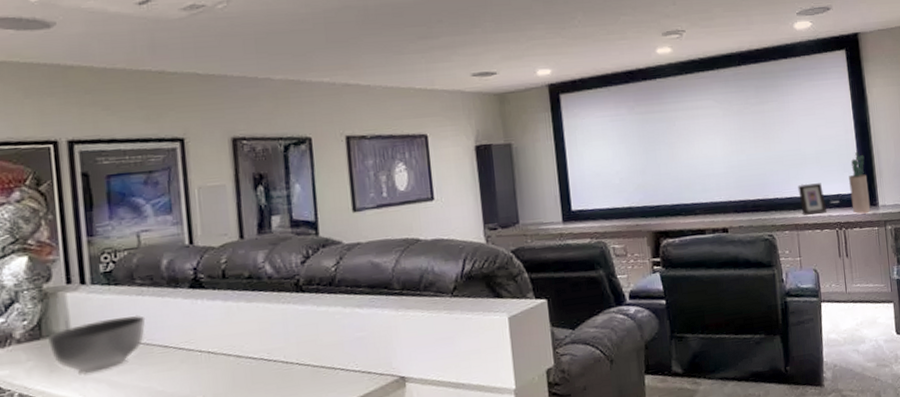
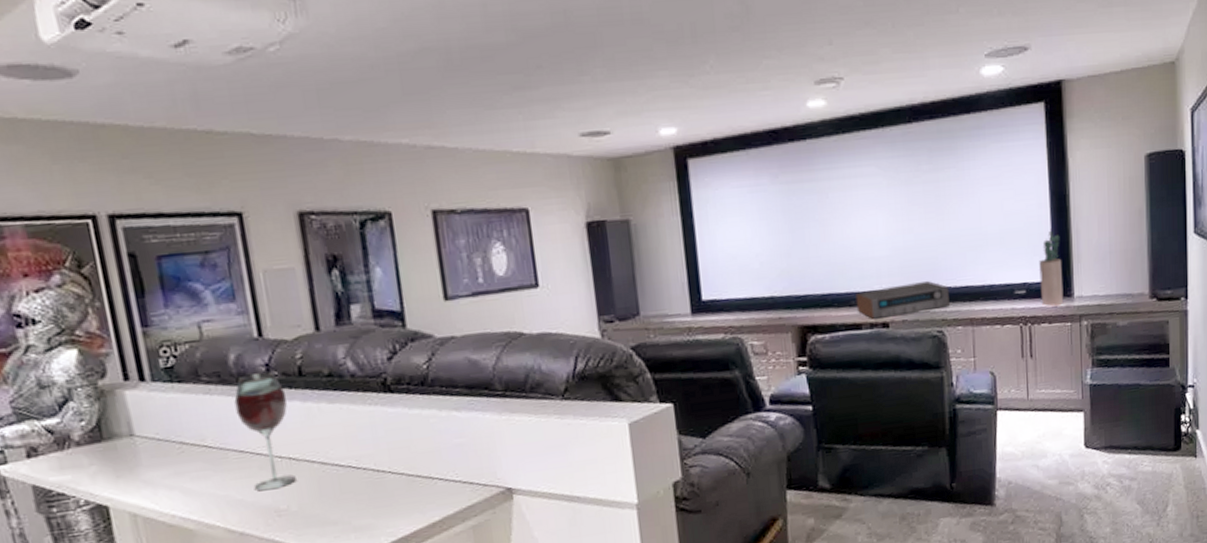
bowl: present [48,315,146,373] -> none [110,416,217,480]
wineglass: none [163,275,213,383] -> present [234,372,296,491]
stereo receiver: none [699,192,778,225] -> present [855,280,950,319]
picture frame: present [798,183,827,216] -> none [976,269,1009,308]

